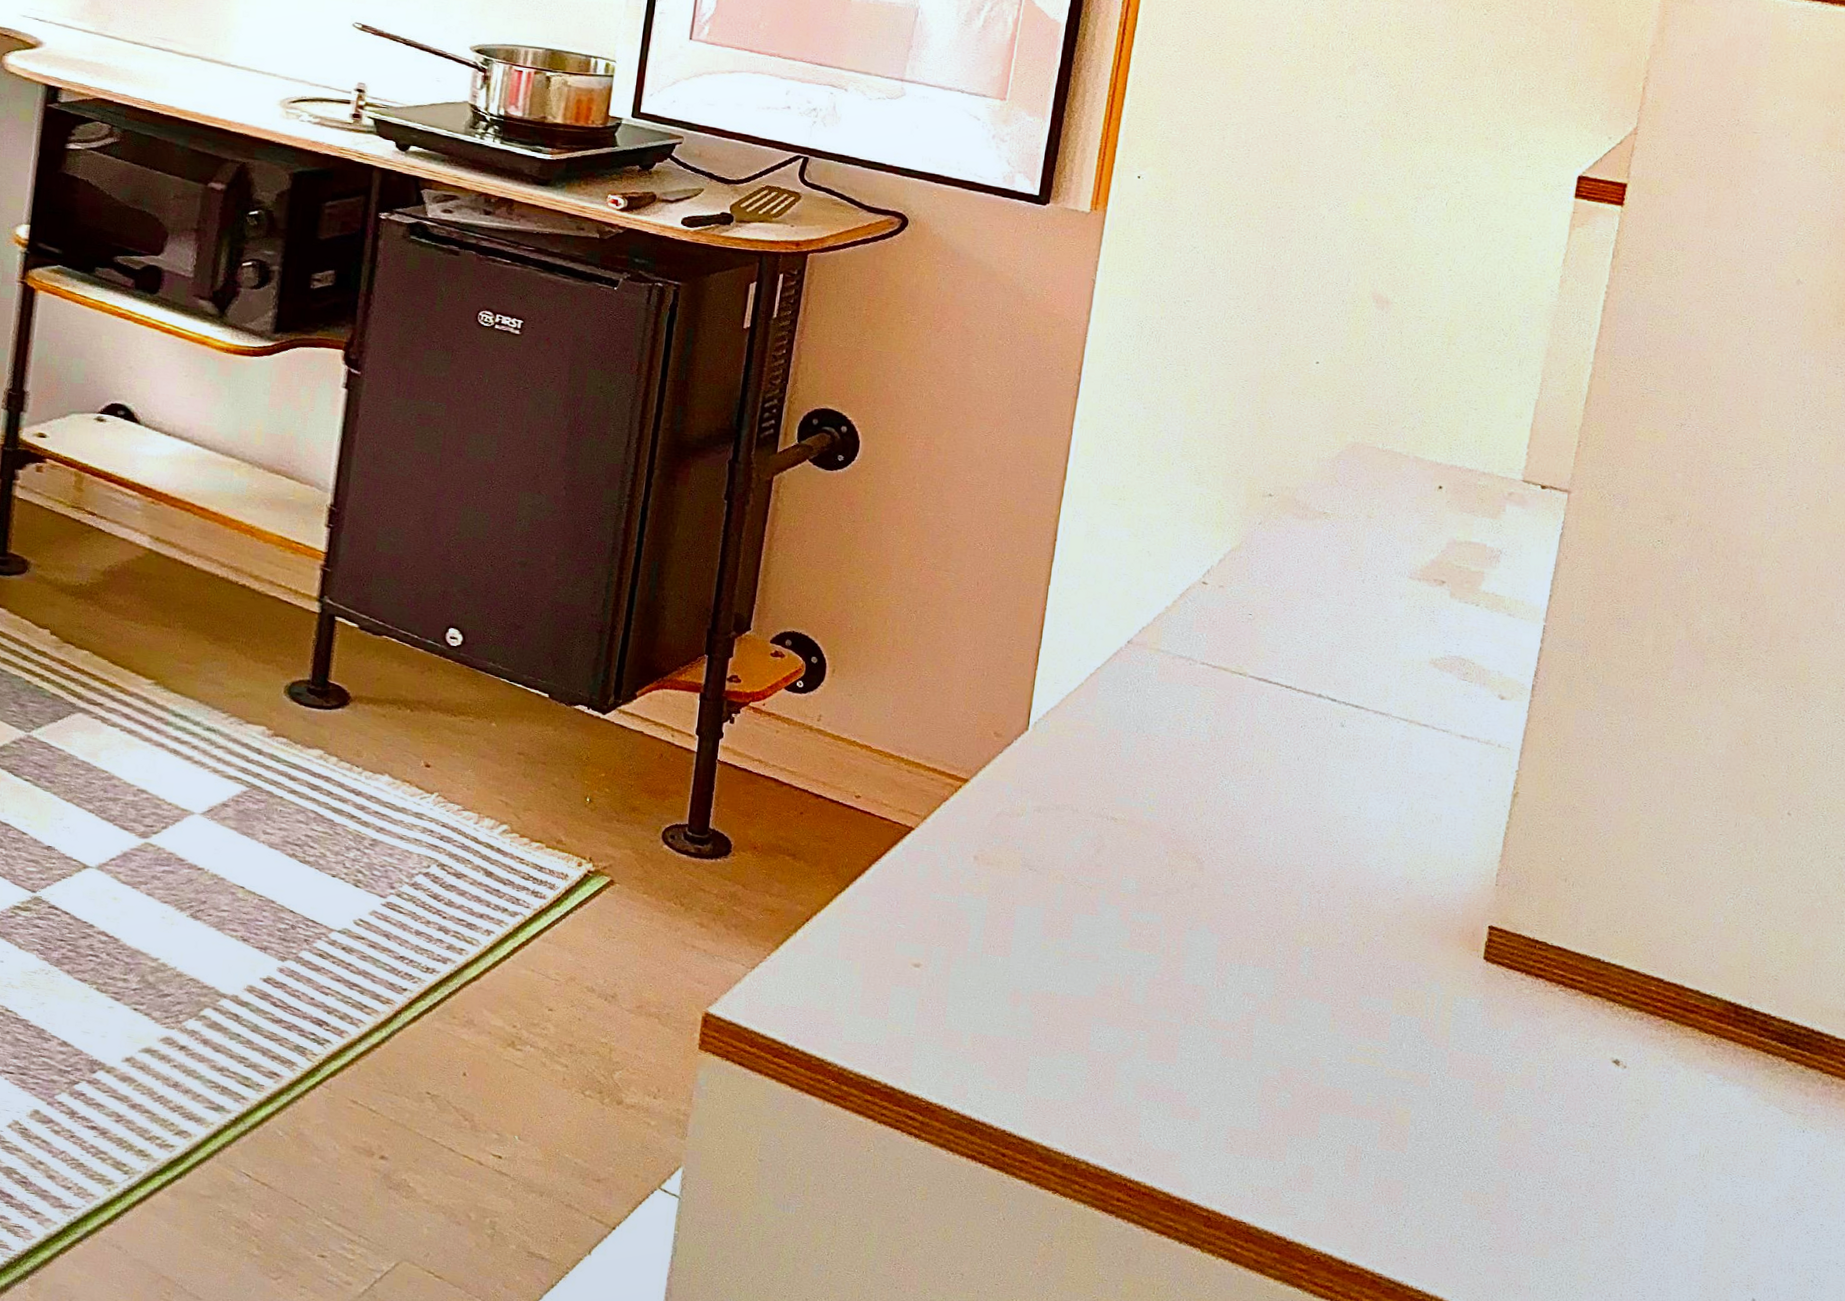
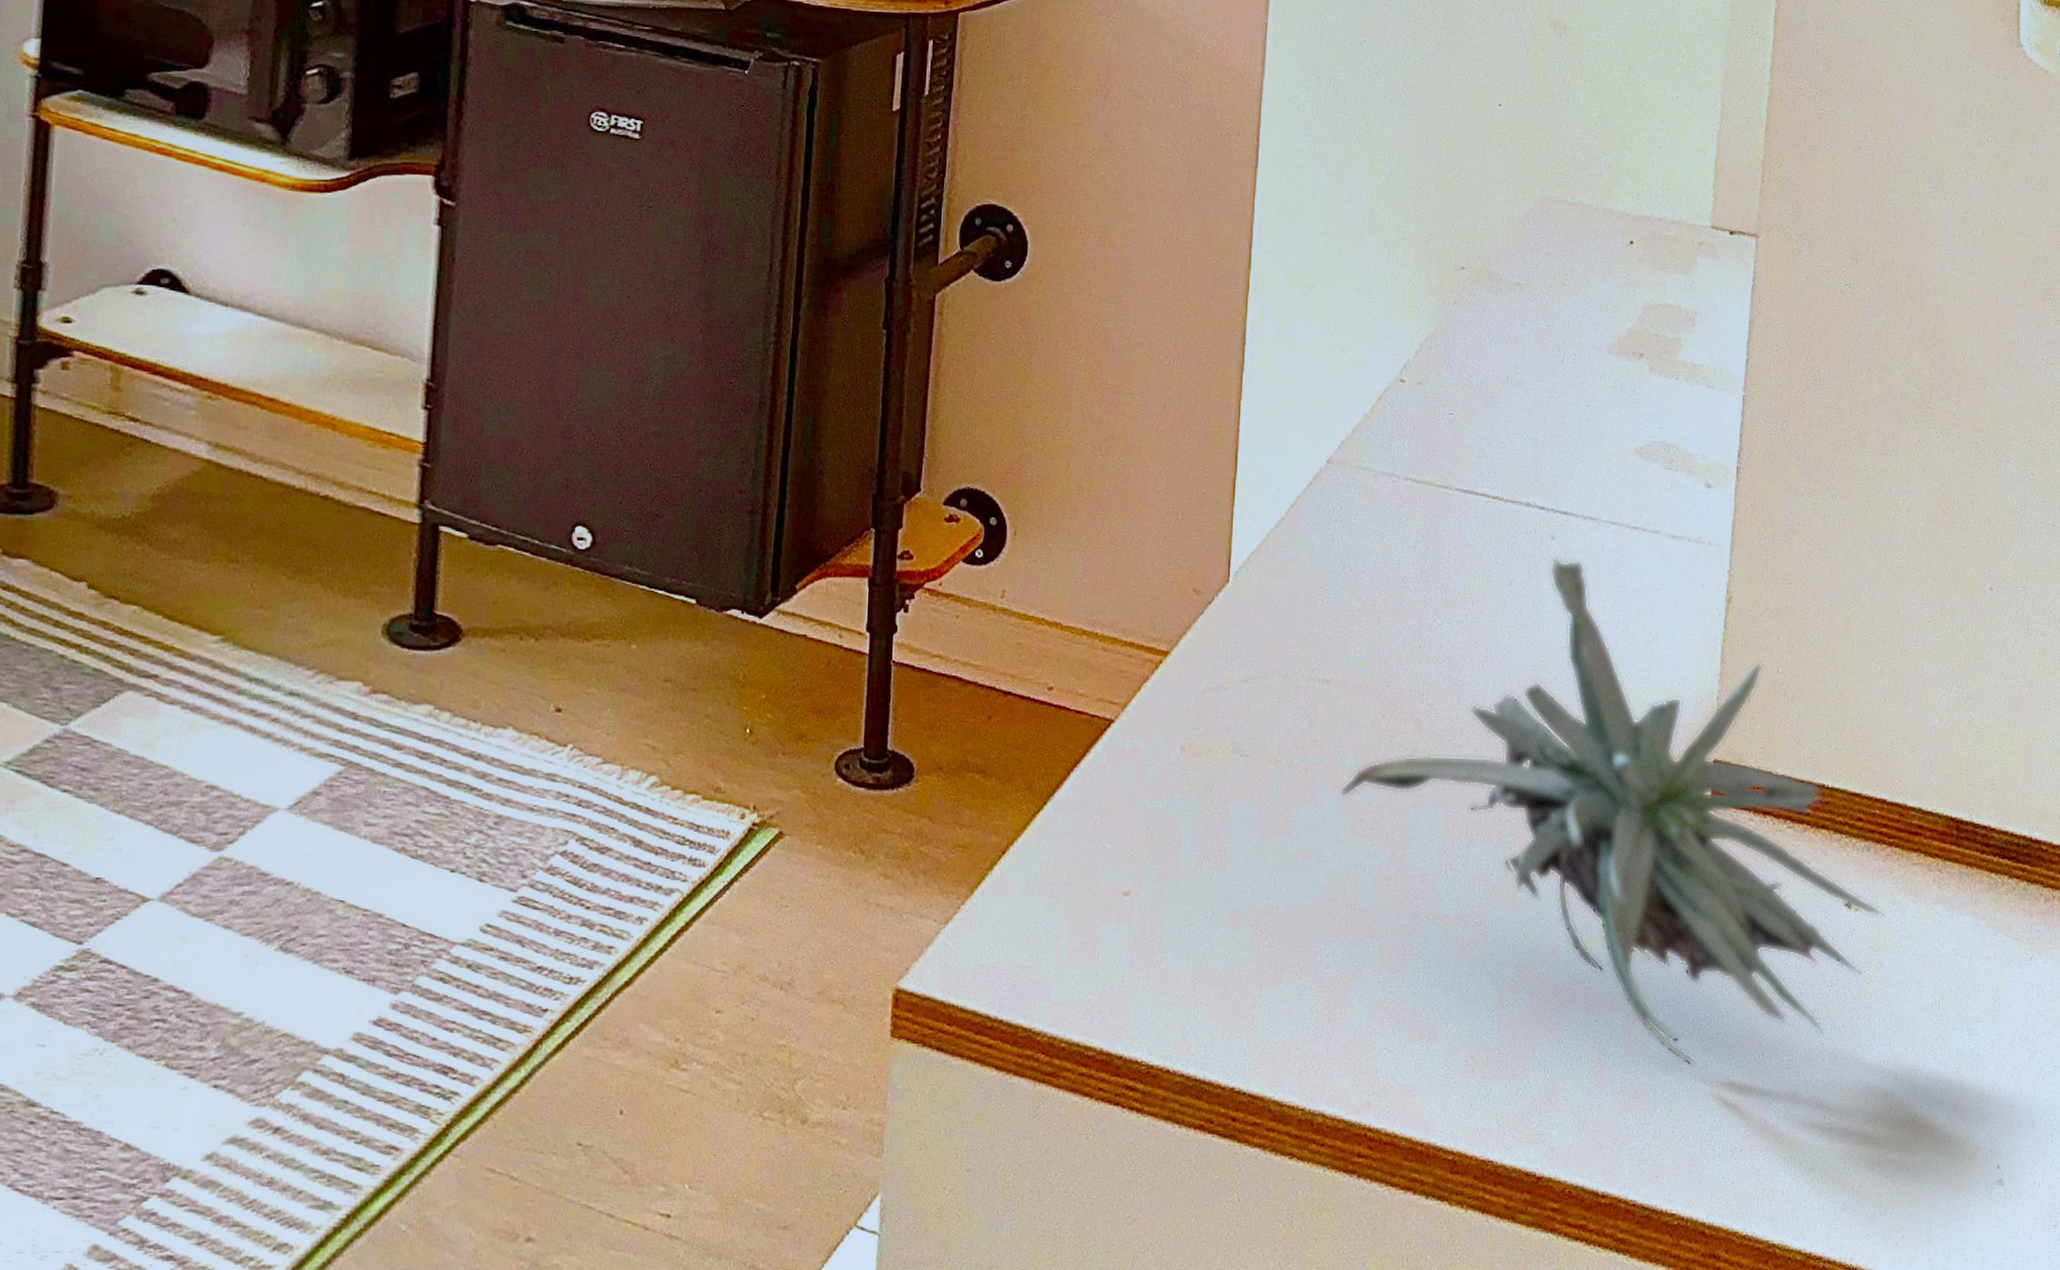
succulent plant: none [1121,741,1653,1174] -> present [1340,557,1884,1066]

